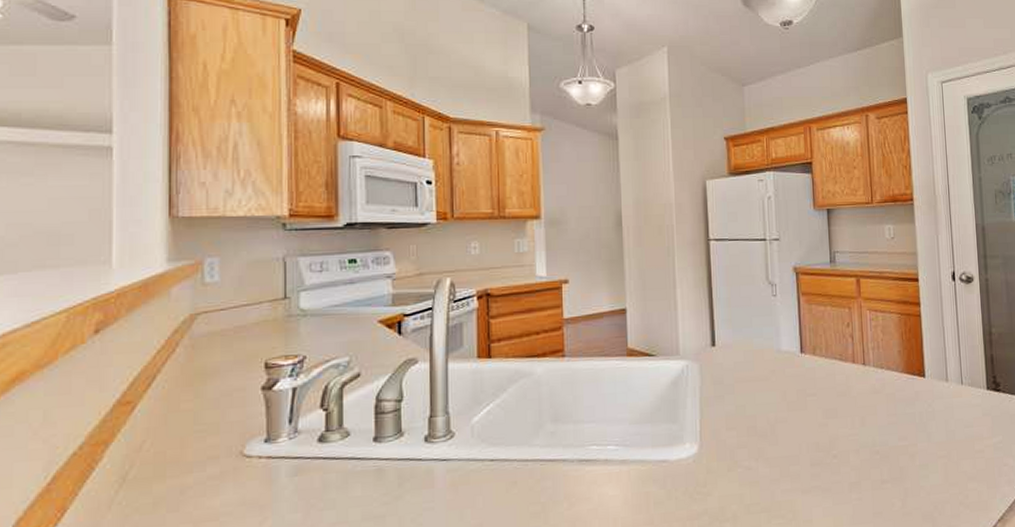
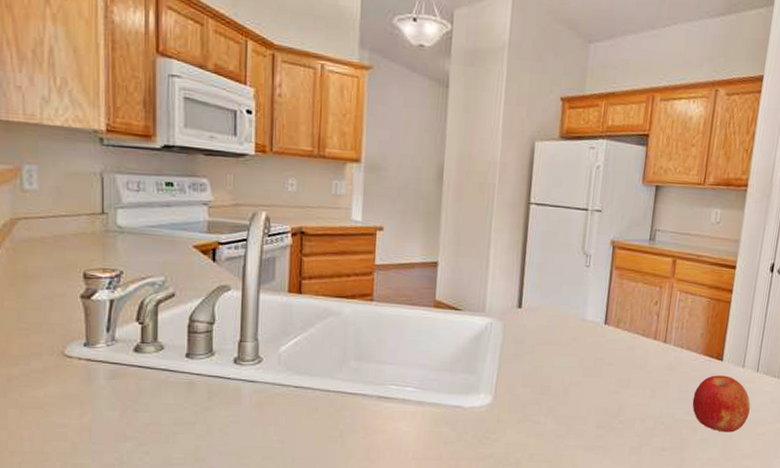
fruit: none [903,392,964,455] -> present [692,375,751,433]

